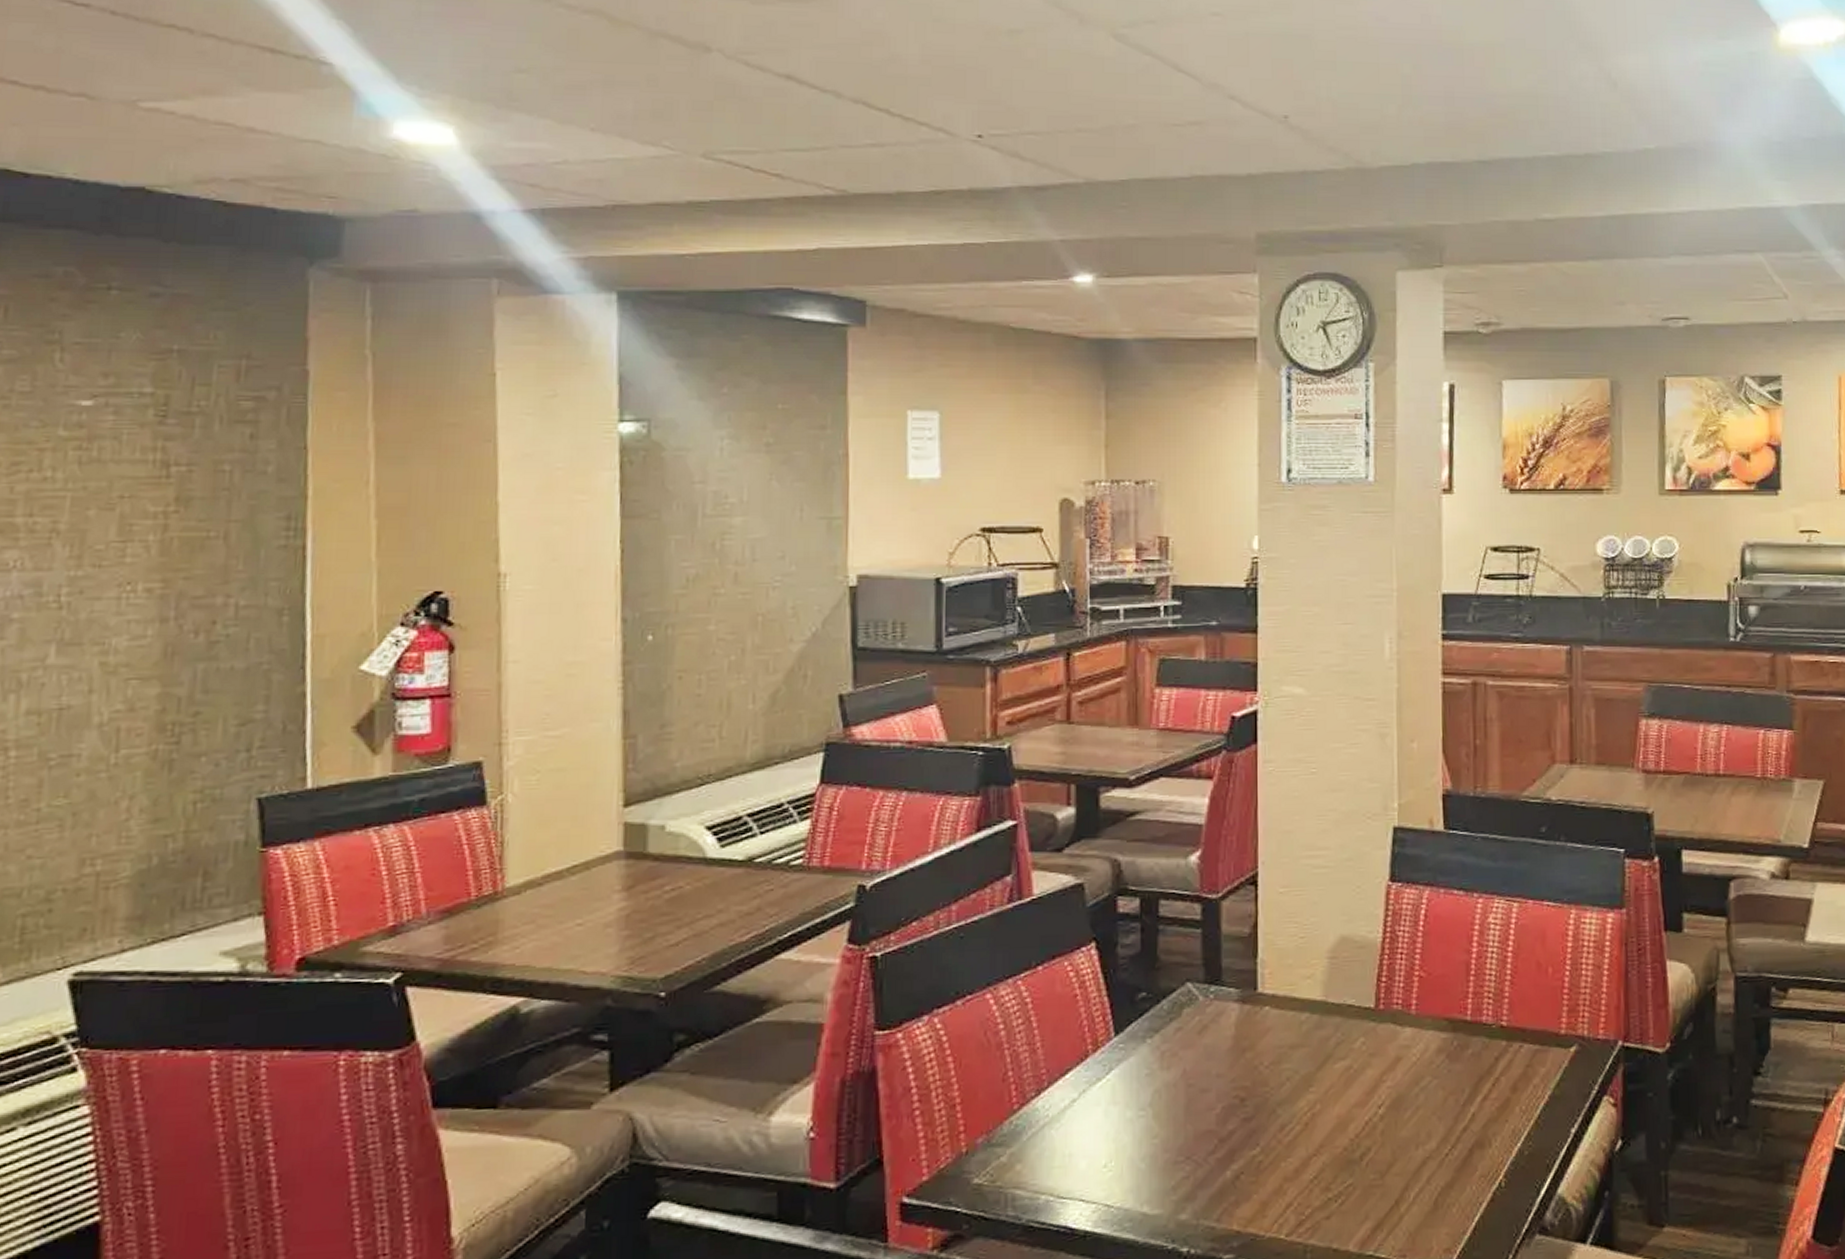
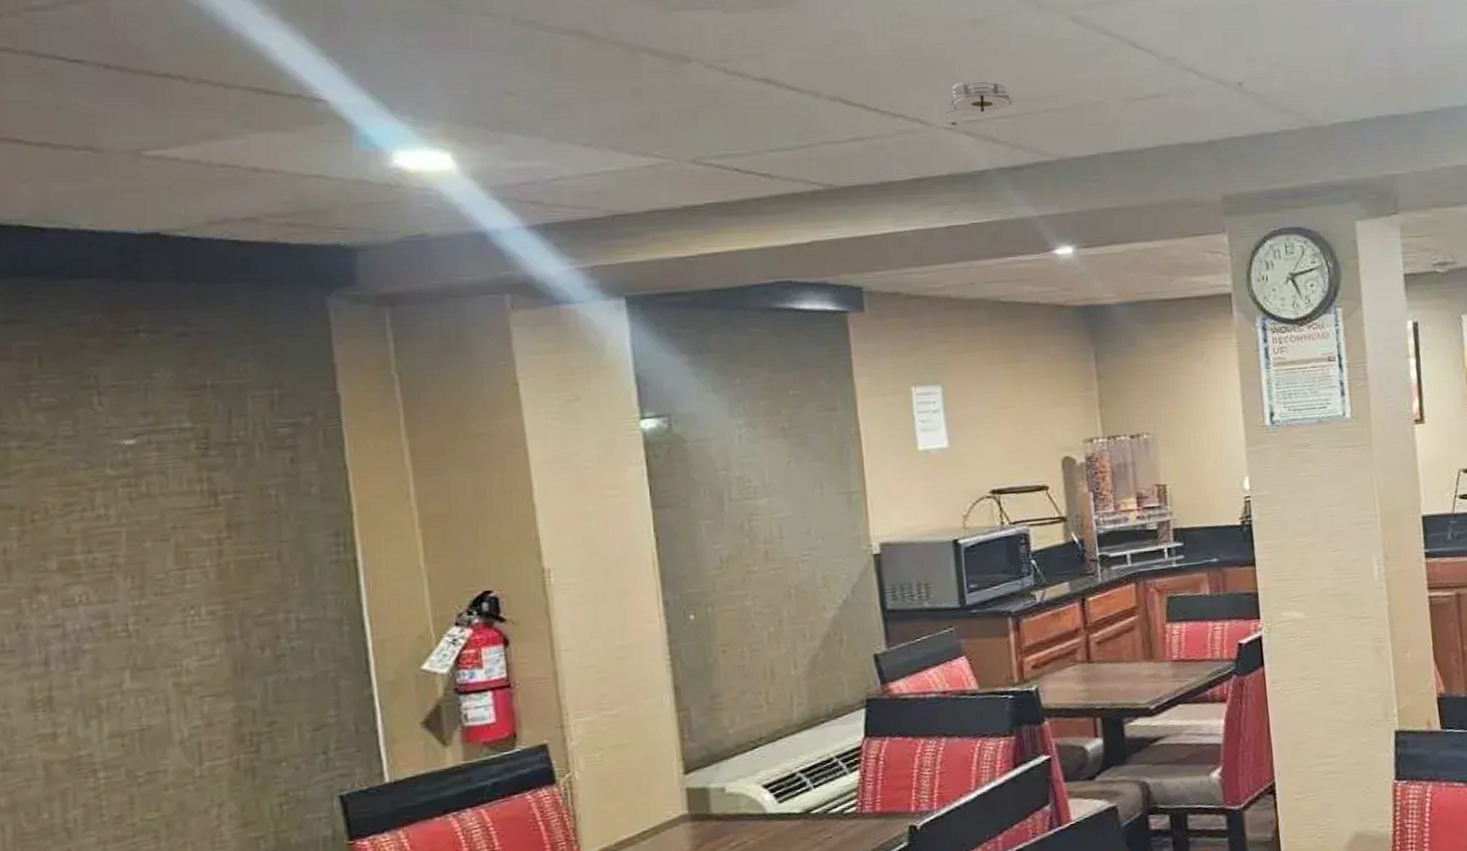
smoke detector: none [973,92,1047,127] -> present [946,80,1016,113]

